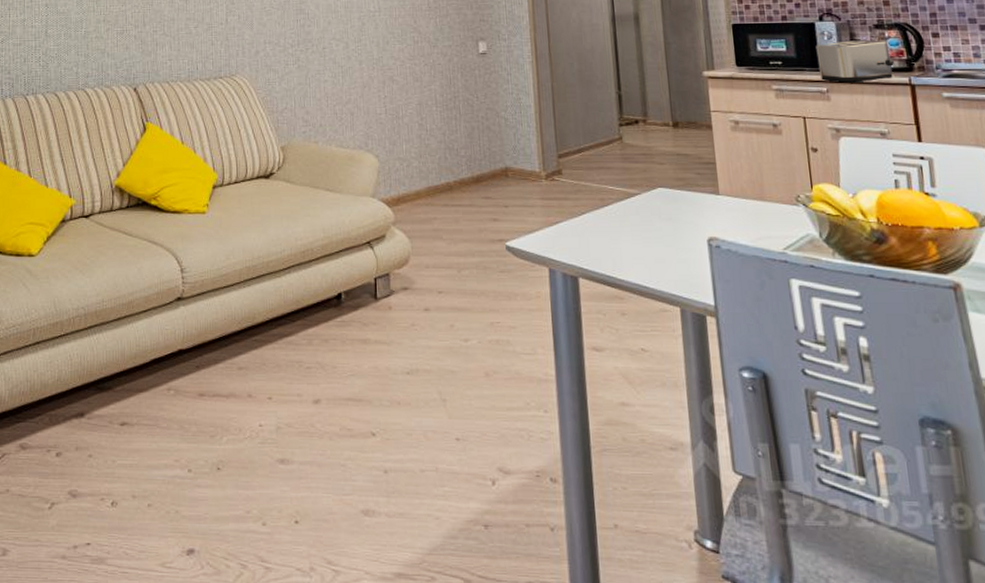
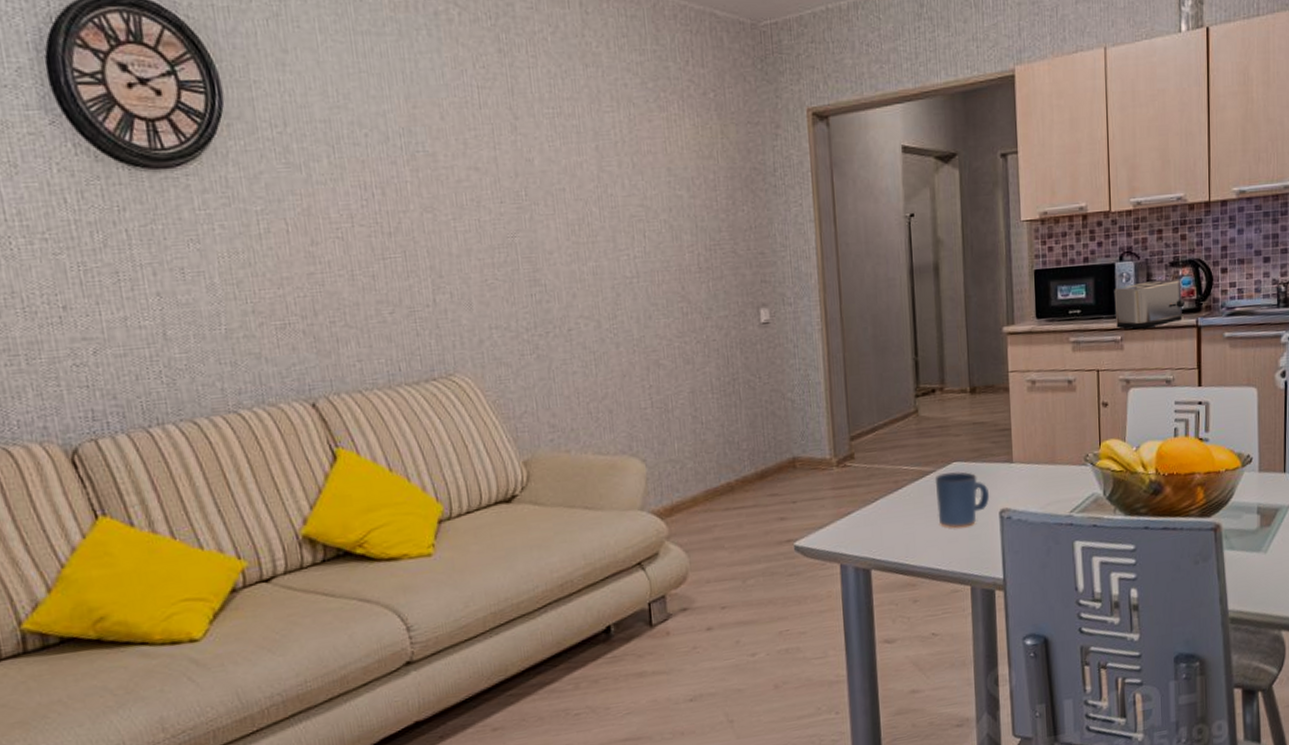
mug: none [640,197,697,250] -> present [935,471,990,528]

